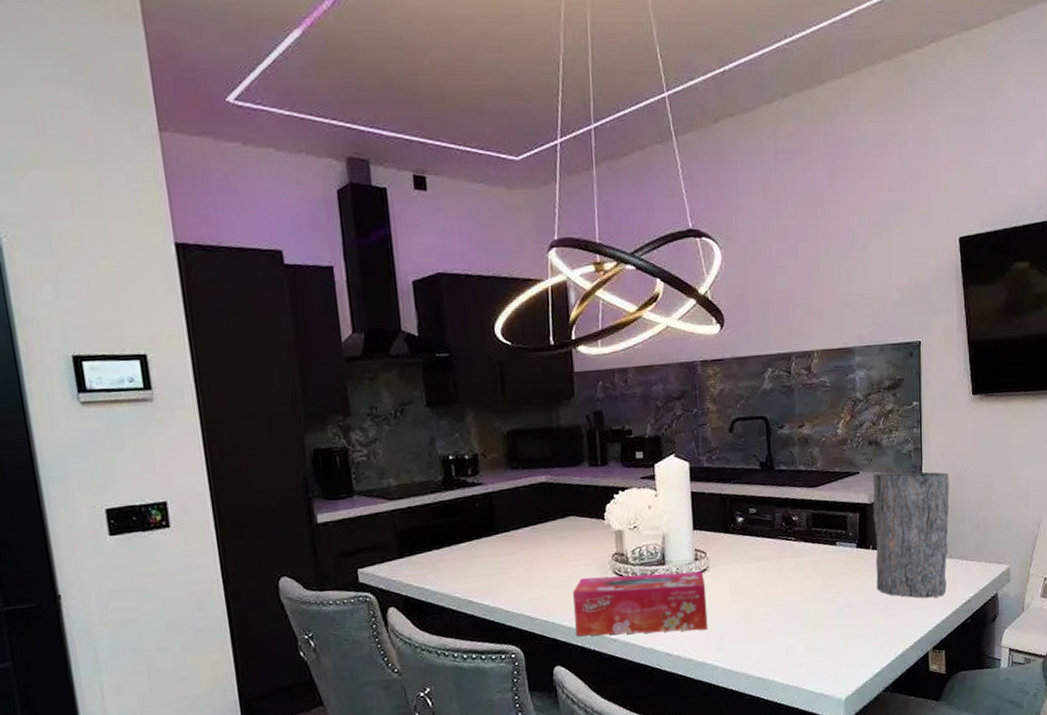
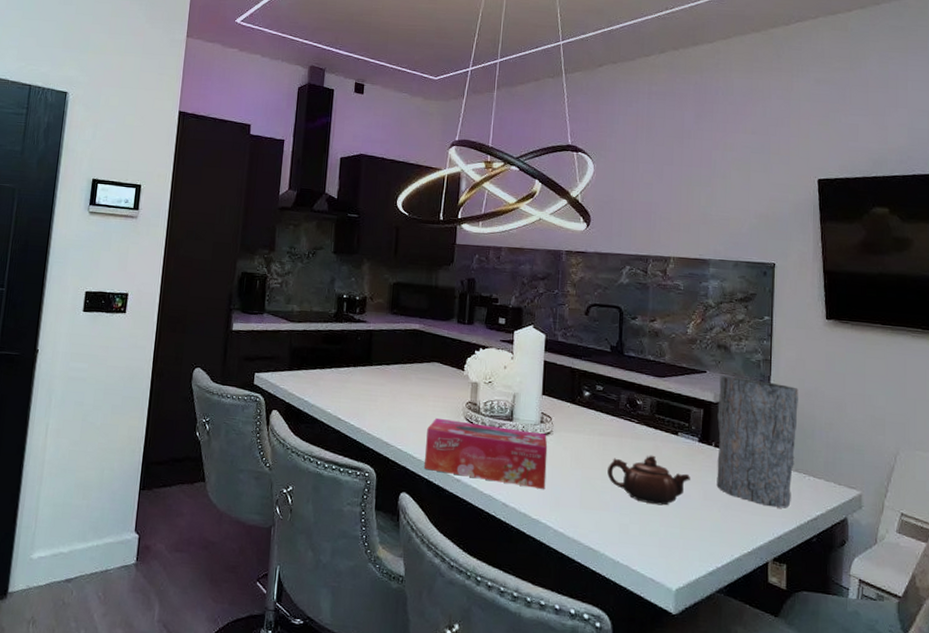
teapot: none [769,571,852,621] -> present [607,455,691,506]

